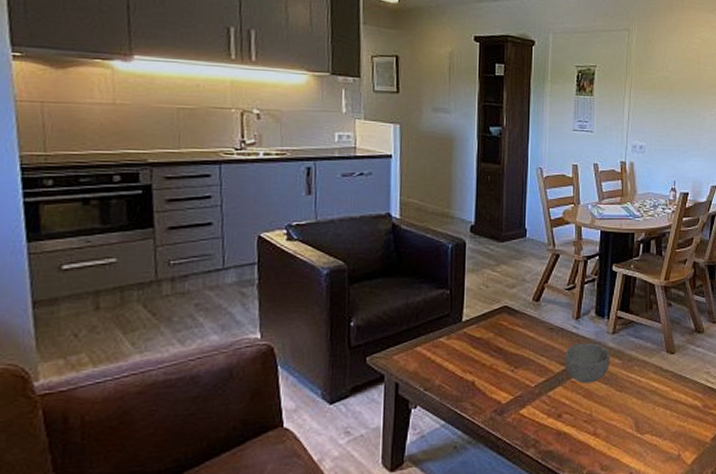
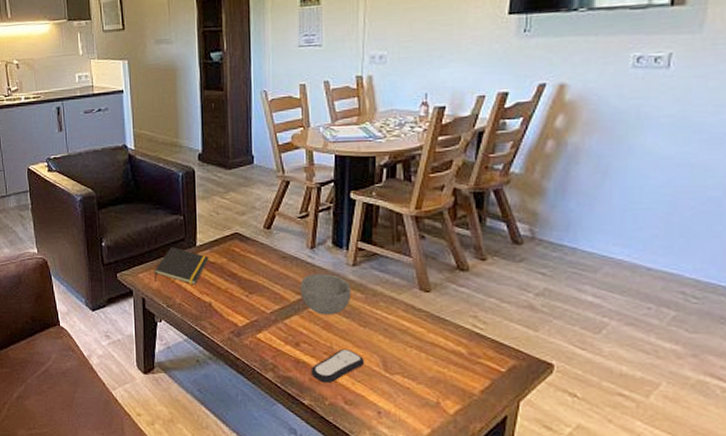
notepad: none [412,324,475,364] -> present [154,247,209,285]
remote control: none [571,414,620,452] -> present [311,348,365,384]

